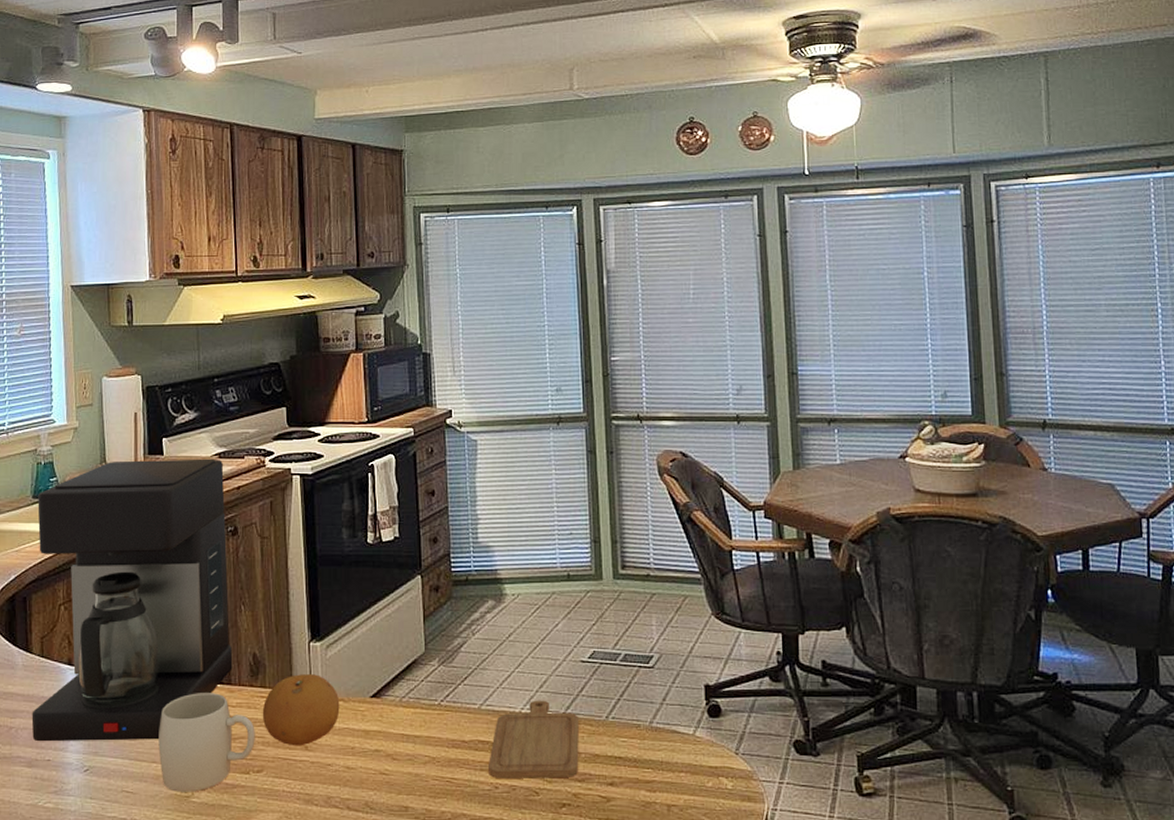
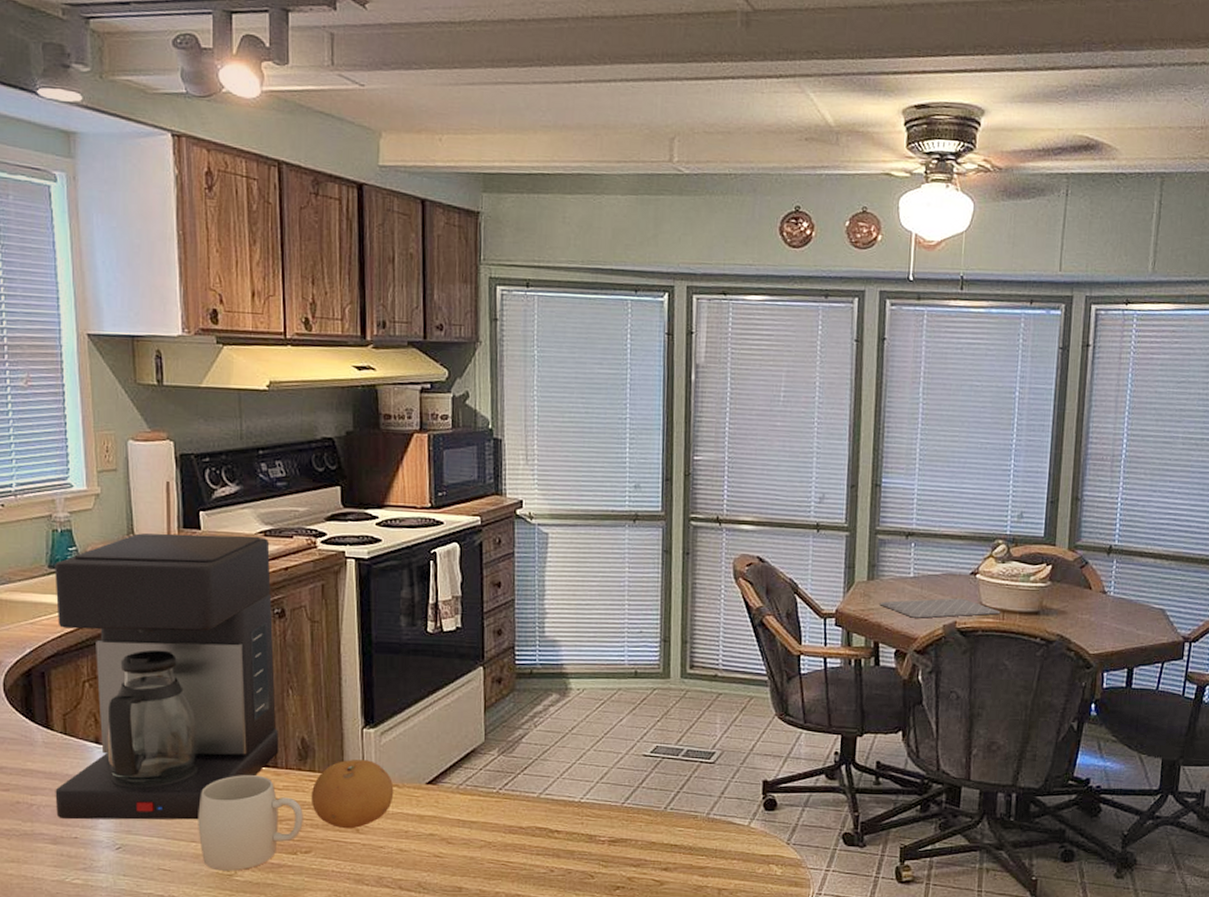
chopping board: present [489,700,579,779] -> none [545,790,637,864]
placemat: none [808,483,936,506] -> present [879,598,1001,619]

